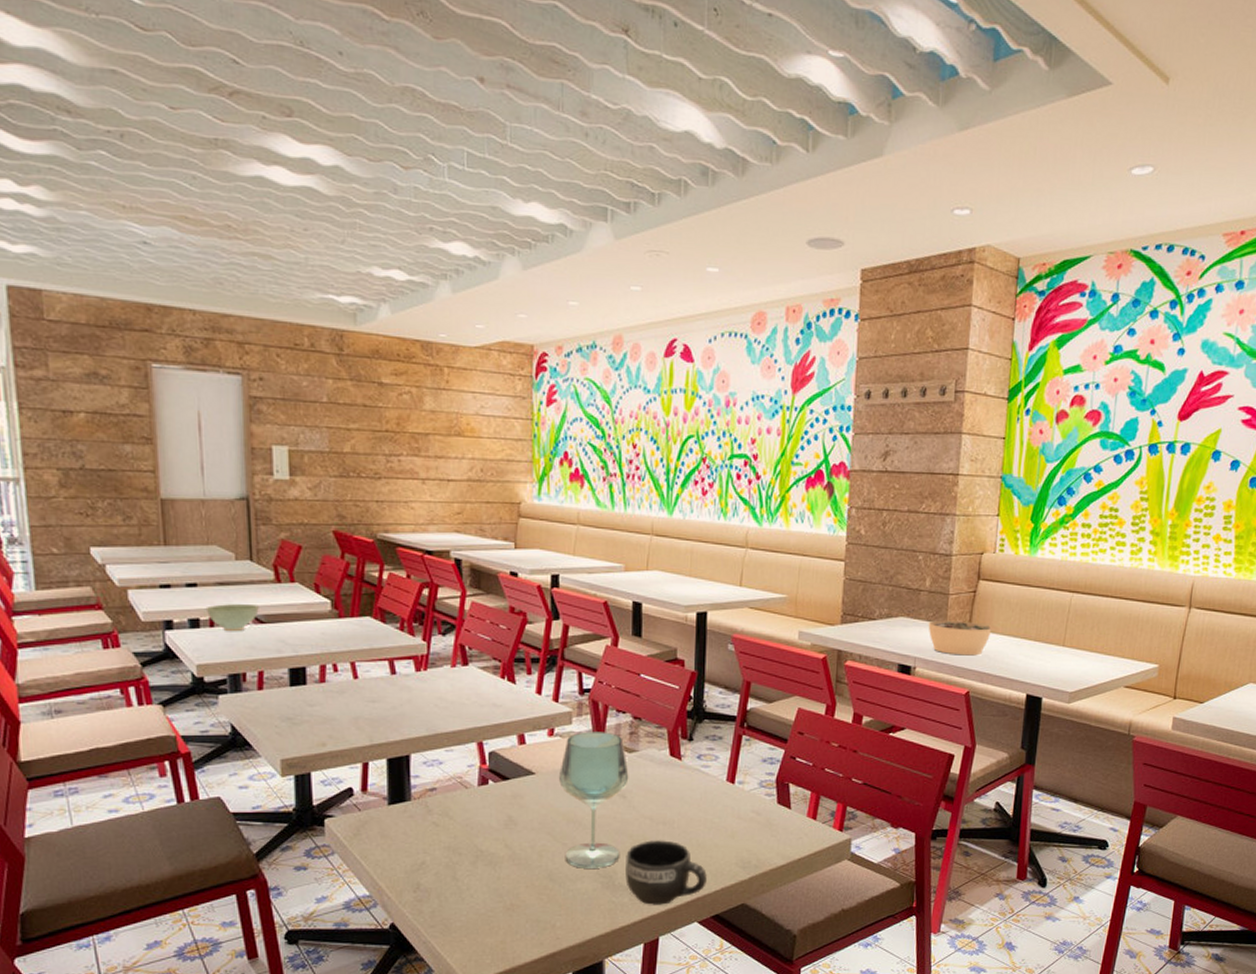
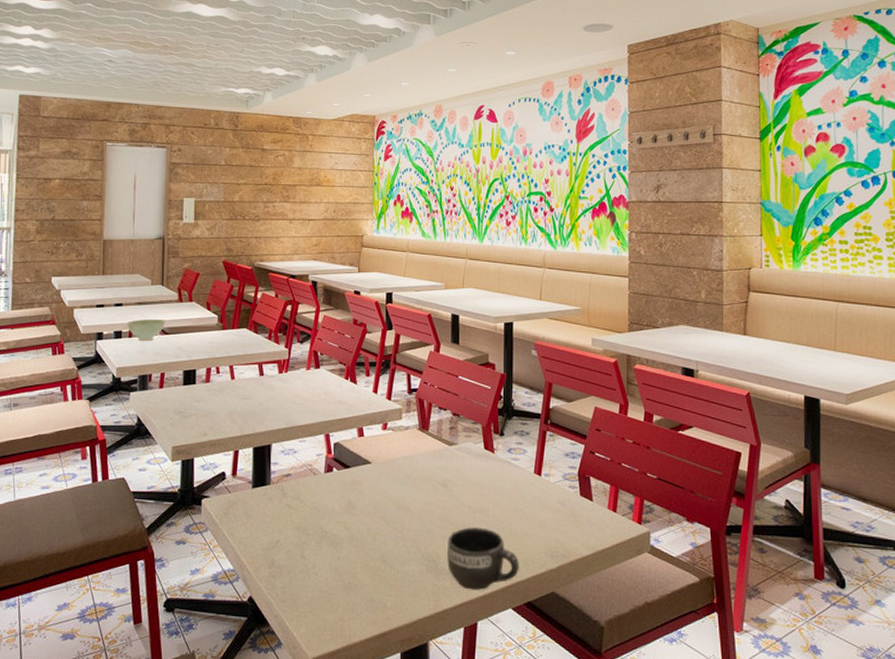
wine glass: present [558,732,629,868] -> none [390,426,450,552]
salad: present [928,620,992,656] -> none [706,328,765,360]

